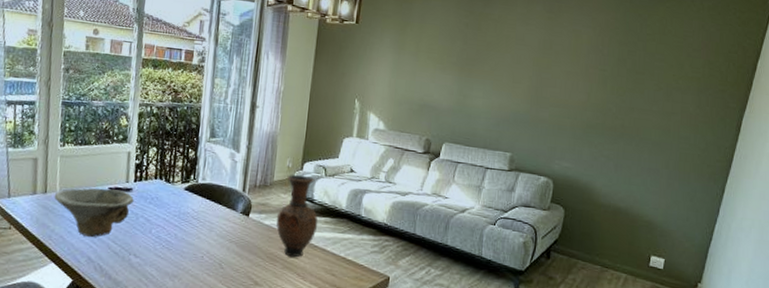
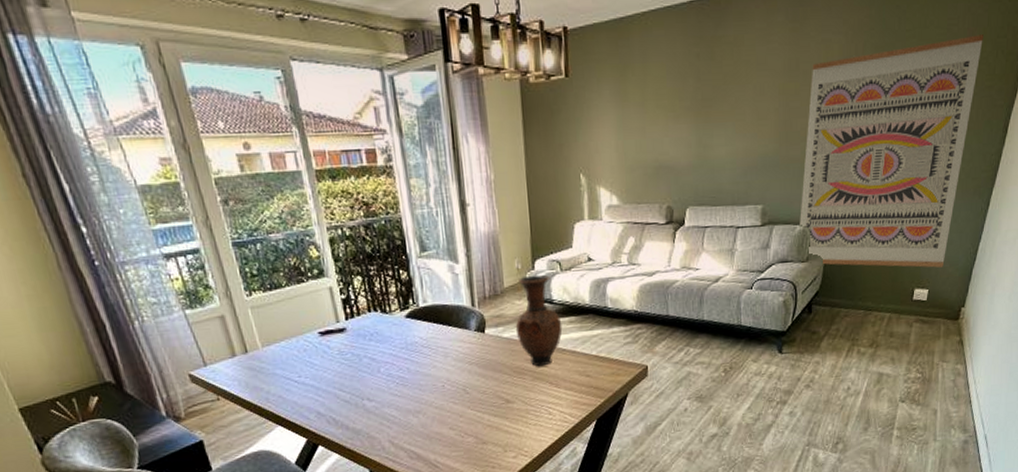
bowl: present [54,188,134,238] -> none [257,332,351,391]
wall art: none [544,46,716,241] -> present [800,34,983,268]

